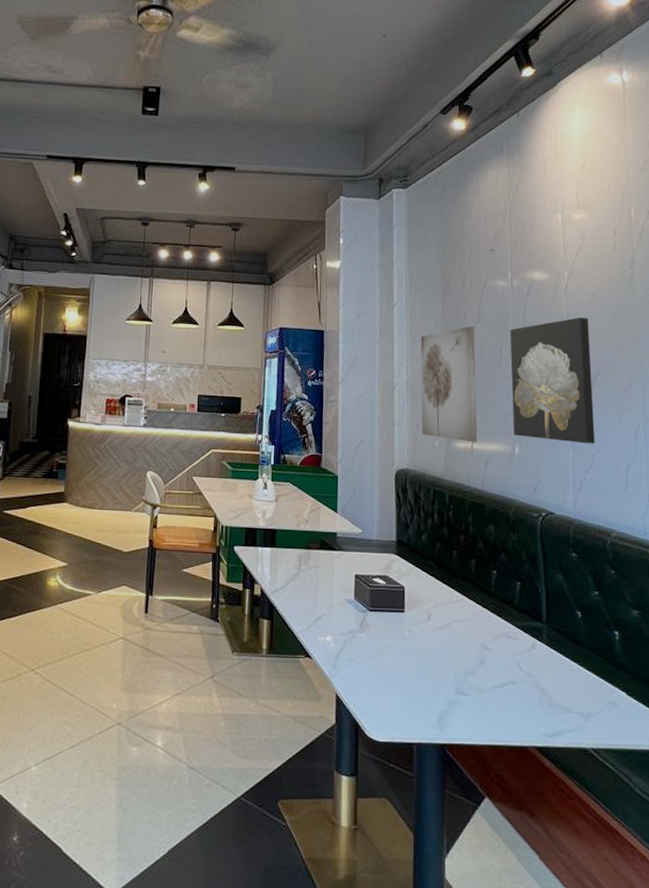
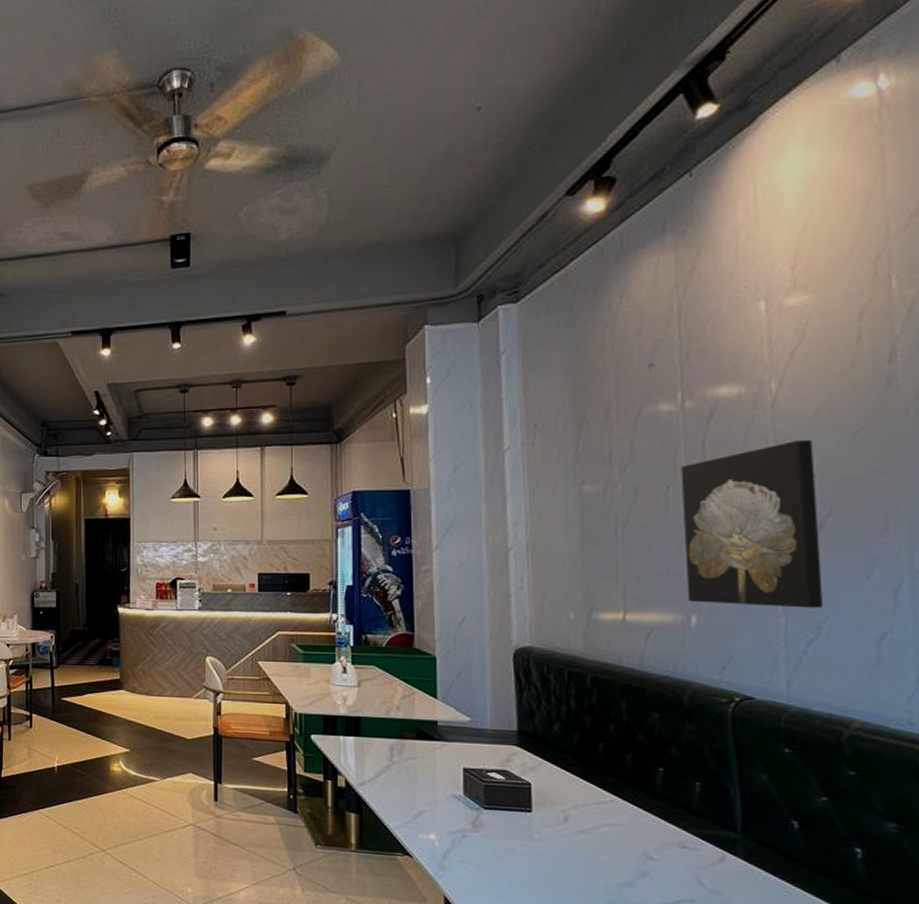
wall art: present [420,326,477,443] -> none [544,466,632,613]

